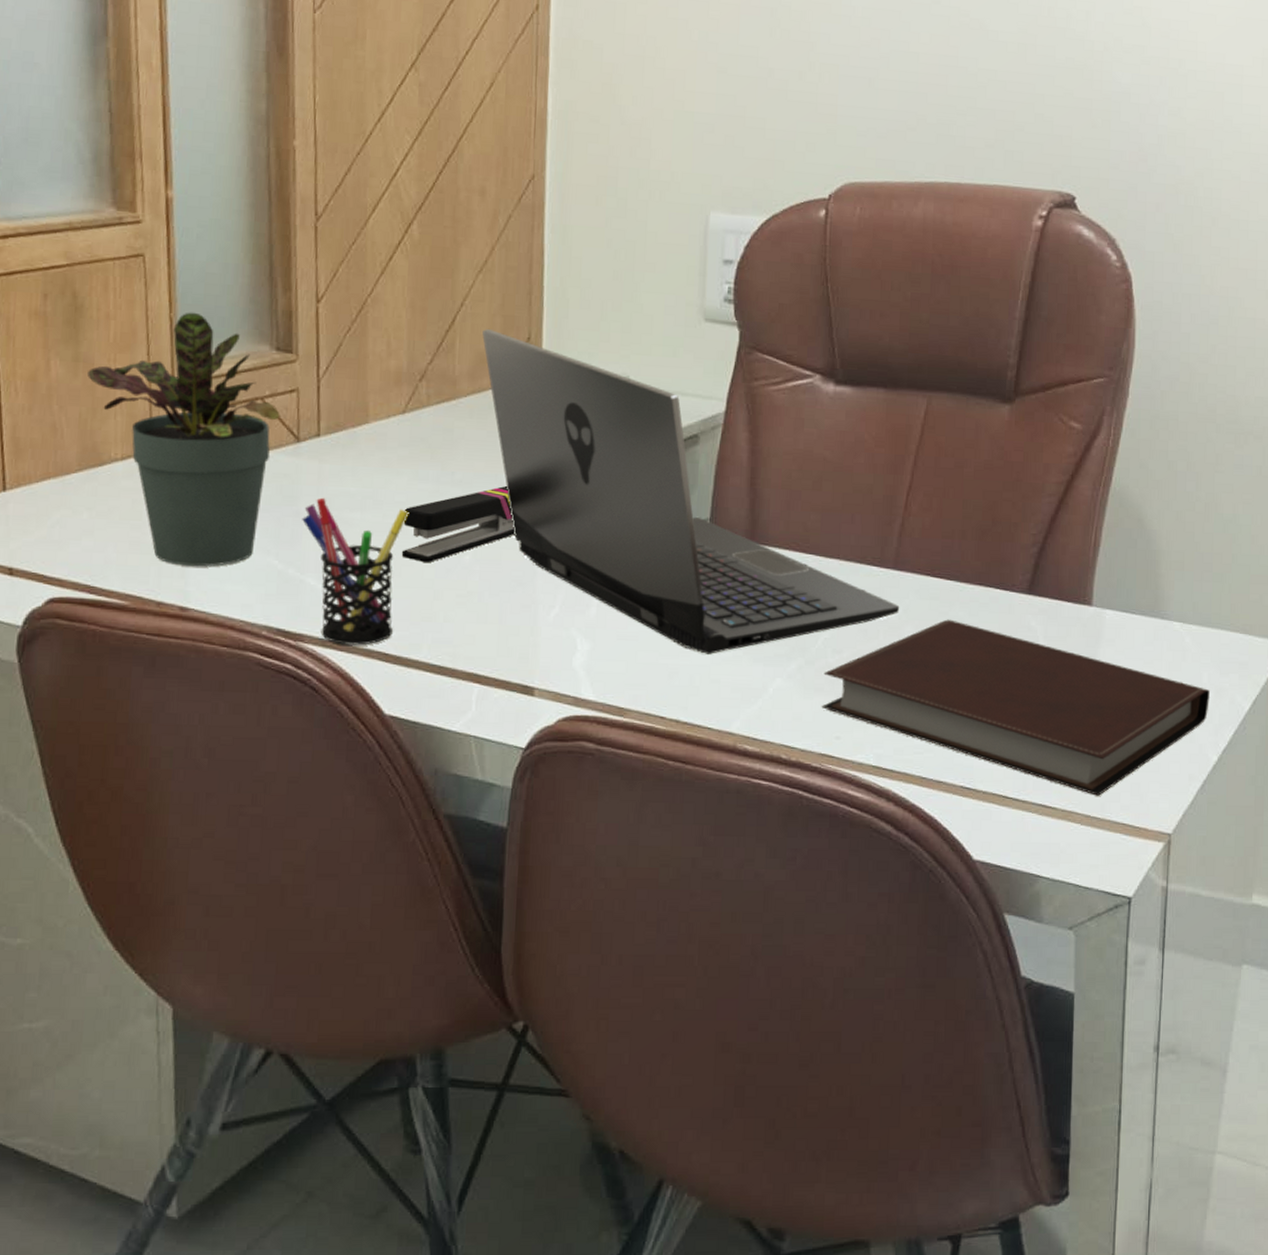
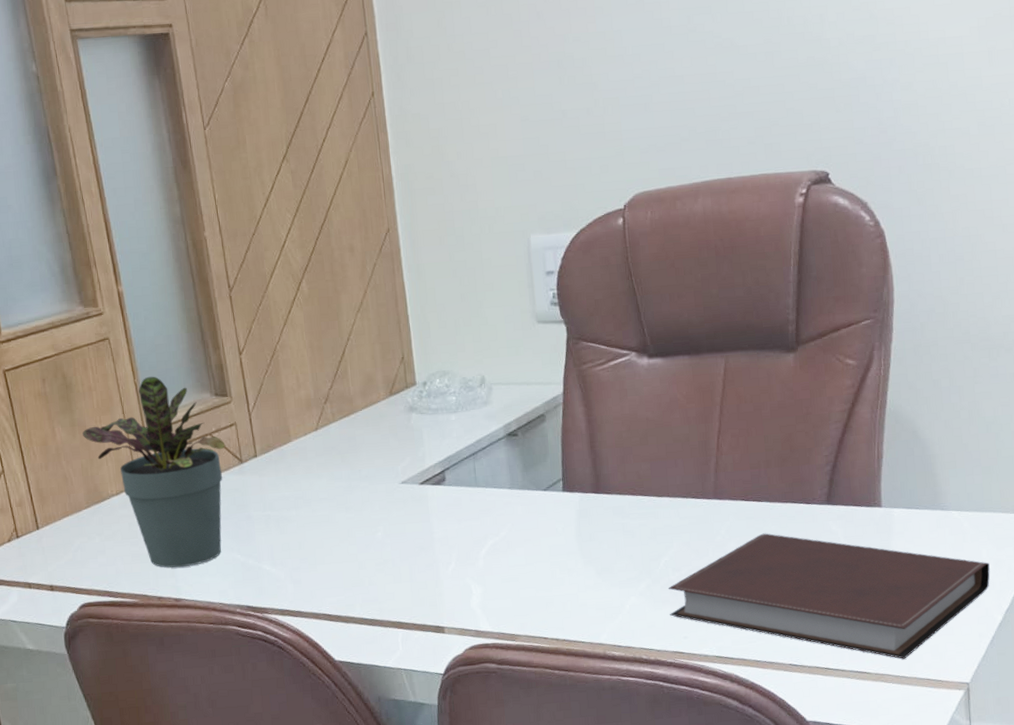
pen holder: present [302,497,409,645] -> none [253,503,332,612]
stapler: present [401,485,515,563] -> none [327,474,414,543]
laptop: present [482,328,900,654] -> none [367,354,723,585]

